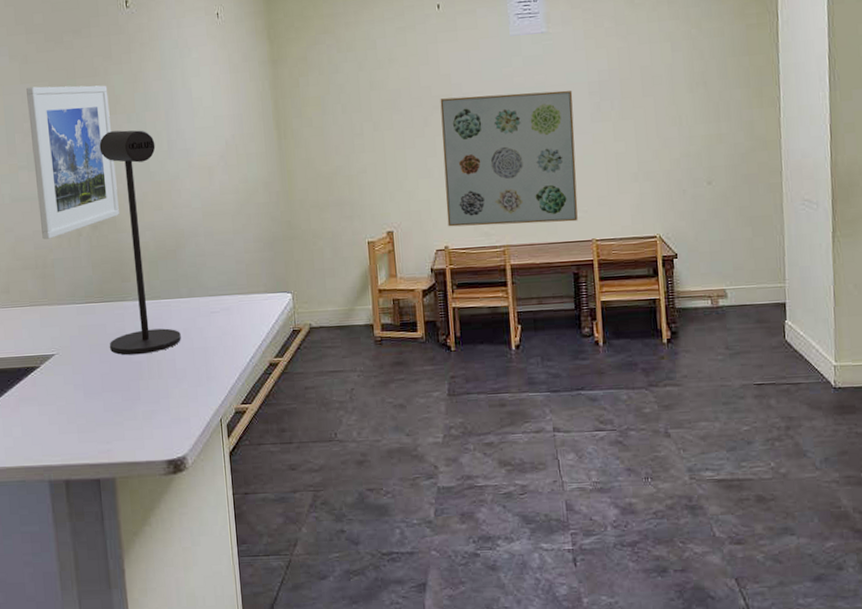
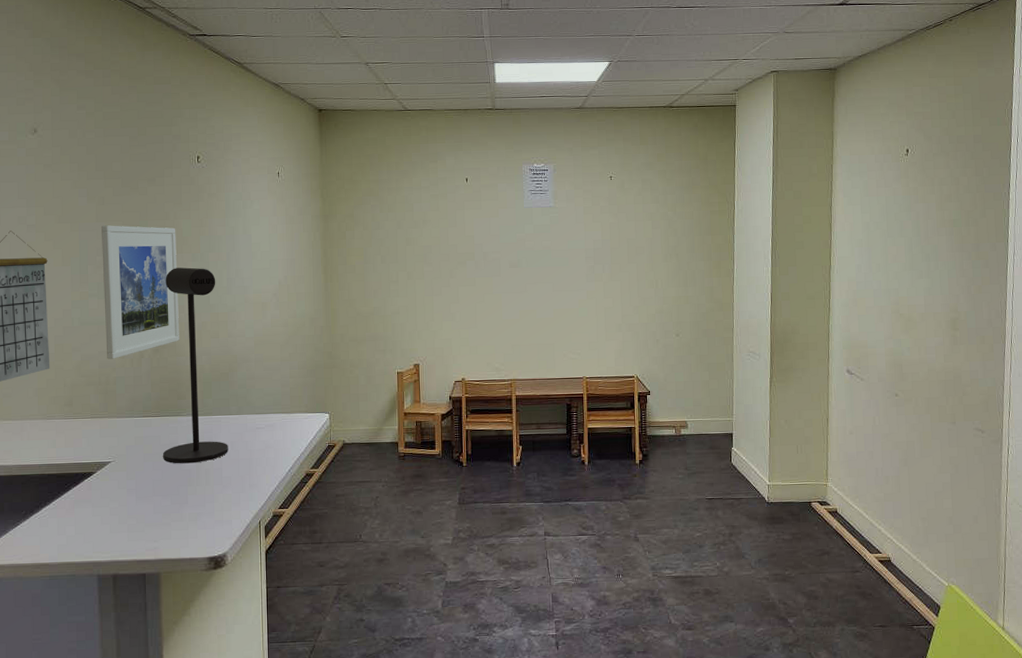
wall art: present [440,90,578,227] -> none [464,254,573,362]

